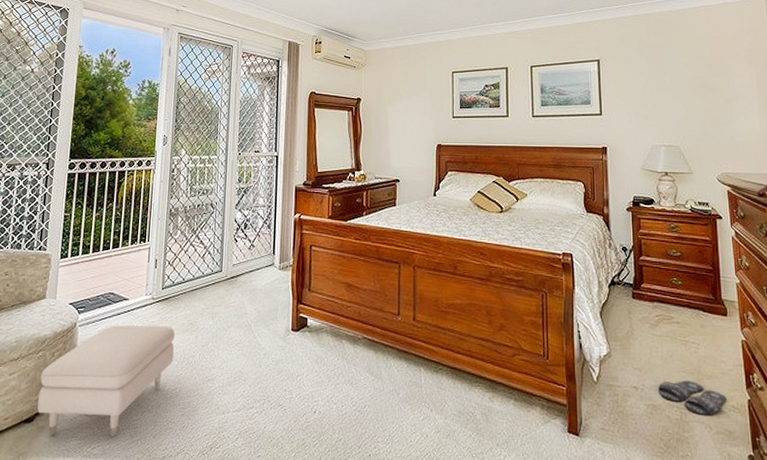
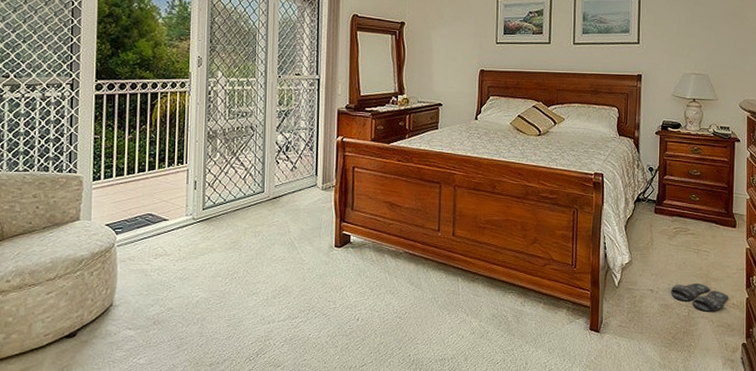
ottoman: present [37,325,175,438] -> none [79,244,218,349]

